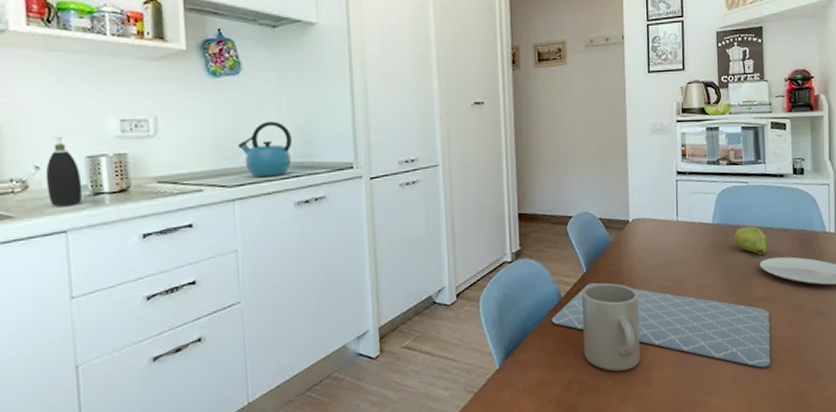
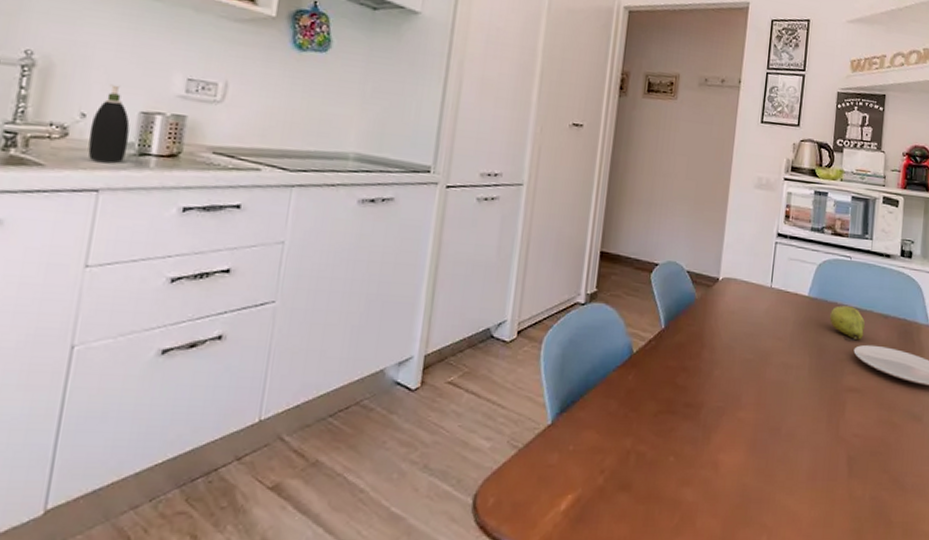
kettle: present [237,121,293,178] -> none [309,106,371,168]
placemat: present [551,282,770,368] -> none [618,341,859,469]
cup: present [581,282,641,372] -> none [648,343,719,450]

